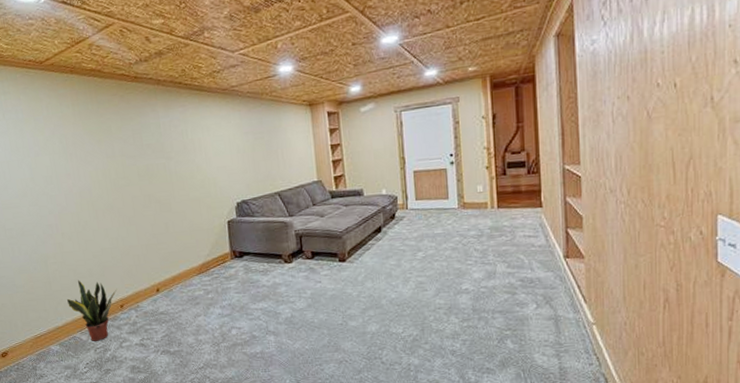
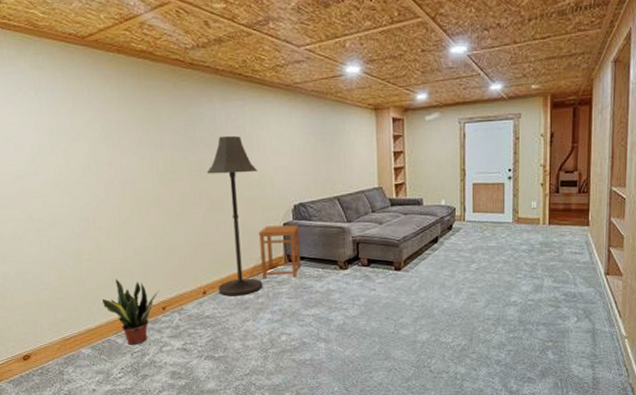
floor lamp: none [154,141,212,293] -> present [206,135,263,296]
side table: none [204,221,247,275] -> present [258,225,301,279]

